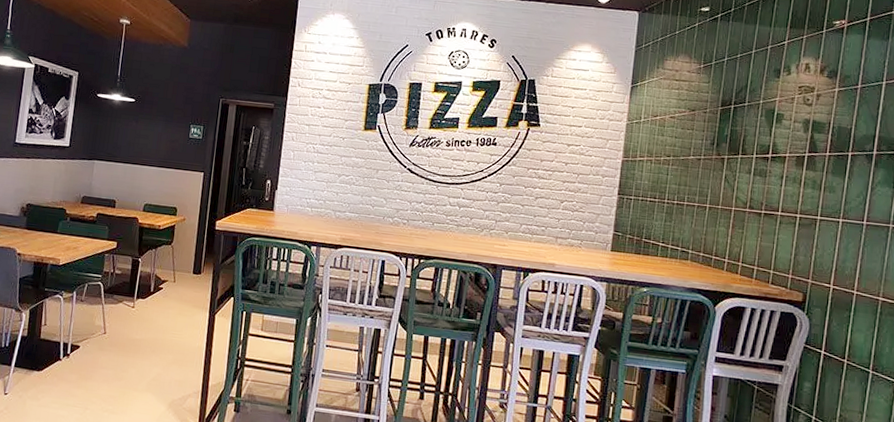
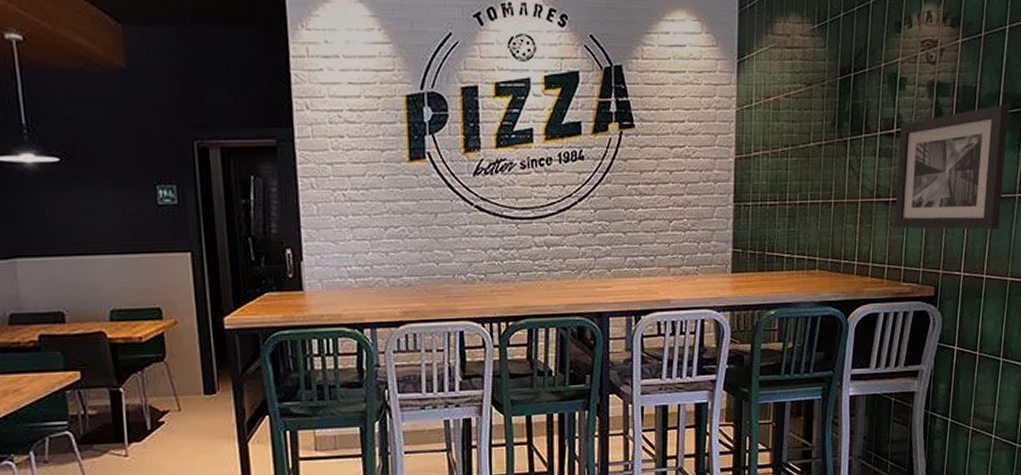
wall art: none [765,146,884,253] -> present [894,105,1009,230]

